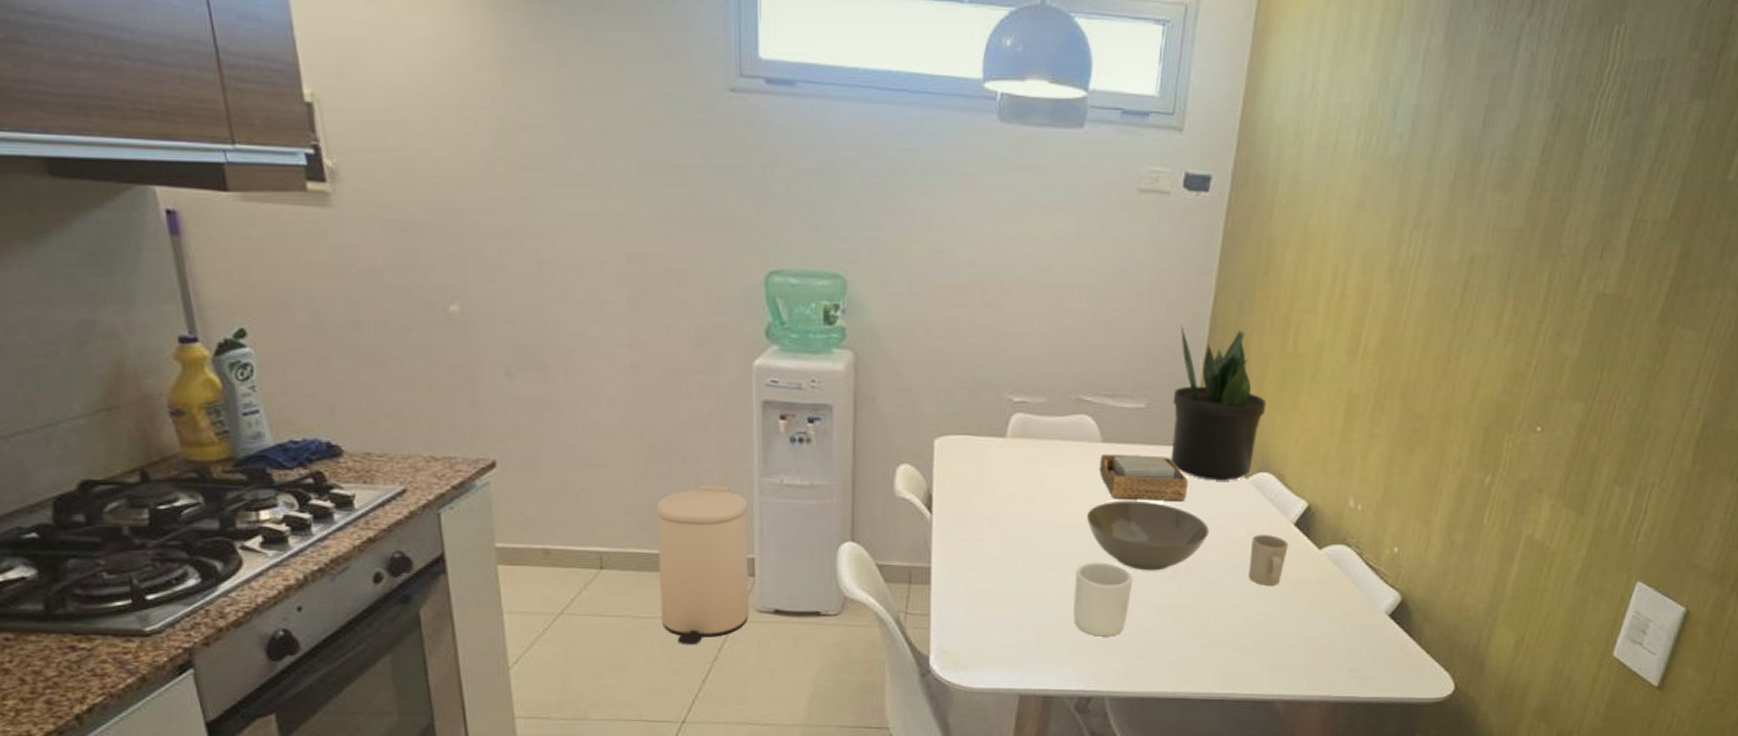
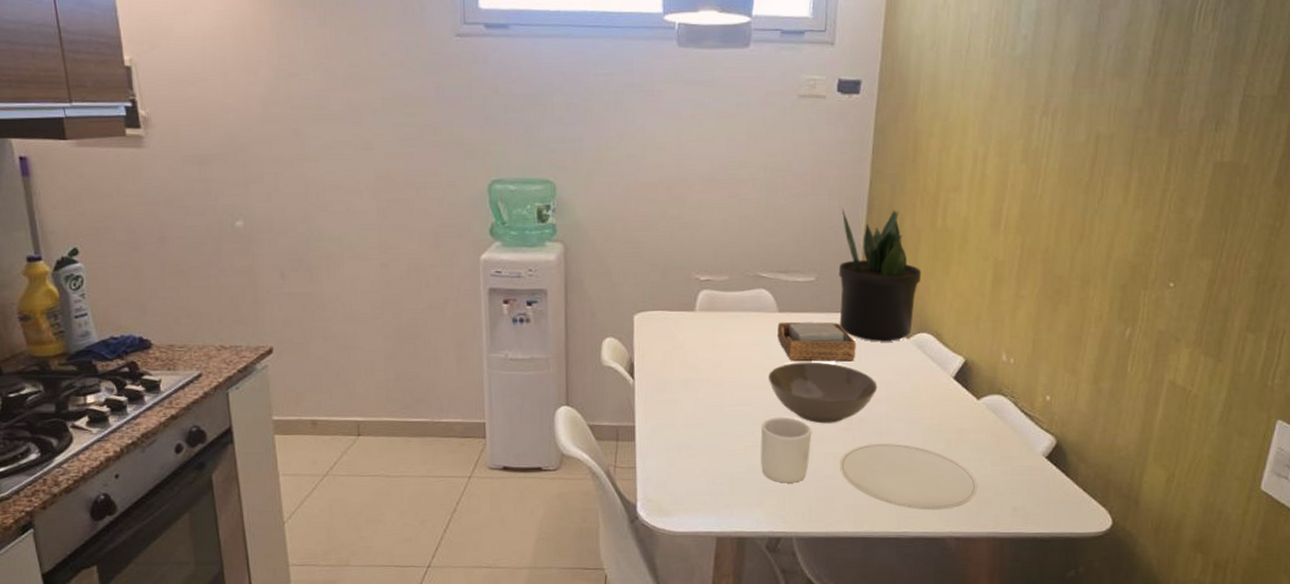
pedal bin: present [656,485,750,645] -> none [403,361,482,499]
plate: none [1162,595,1313,670] -> present [840,443,977,510]
mug: present [1249,534,1288,585] -> none [915,387,949,434]

